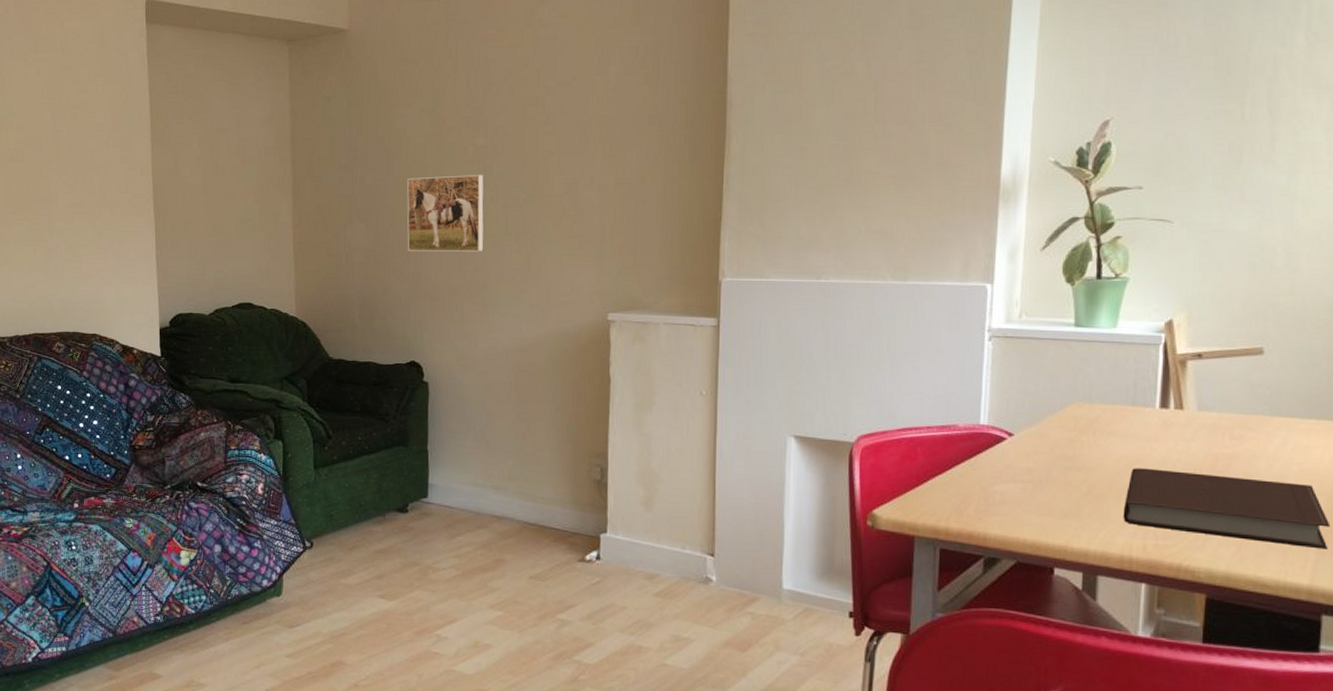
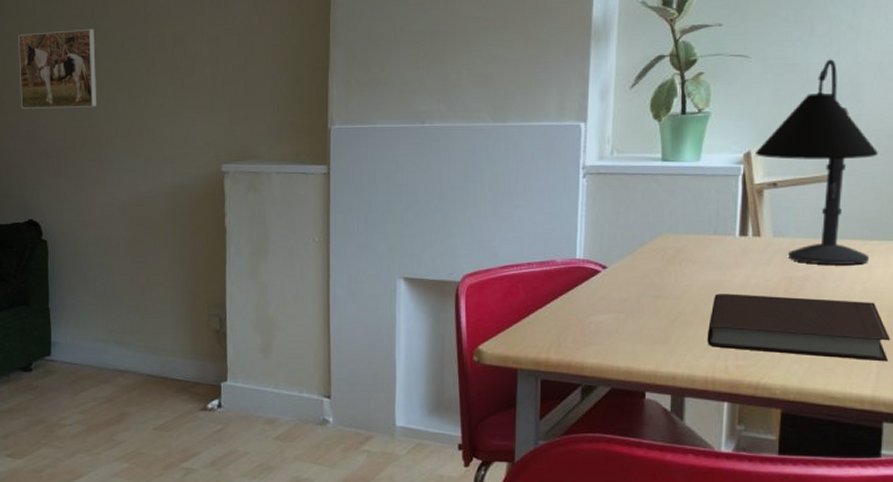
desk lamp: none [1178,227,1316,444] -> present [756,59,878,265]

